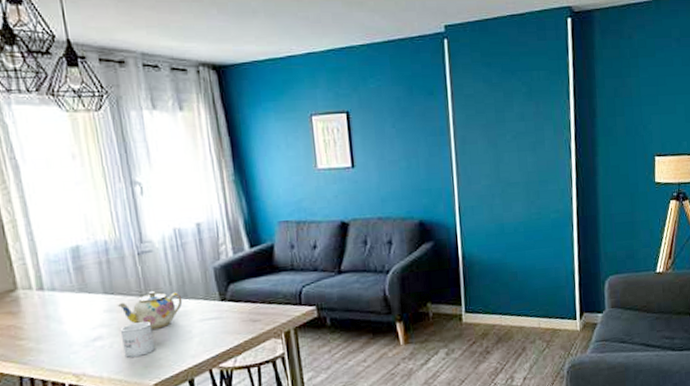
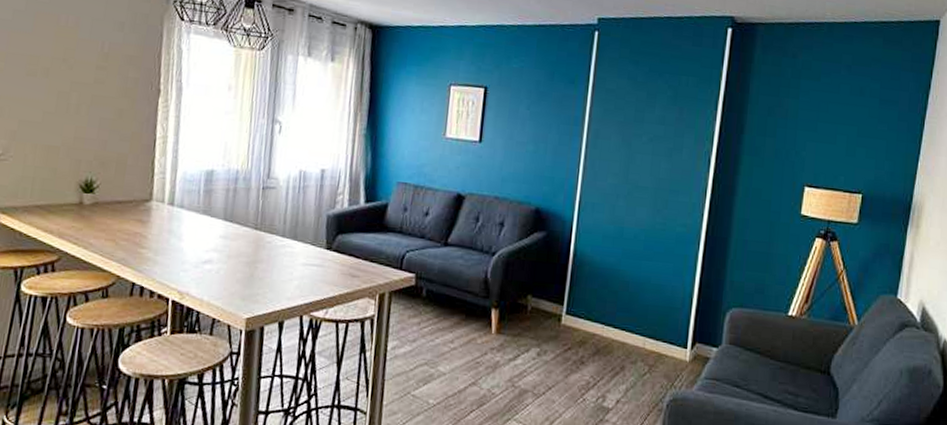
teapot: present [117,290,183,330] -> none [232,225,292,265]
mug: present [120,321,156,357] -> none [227,253,259,288]

